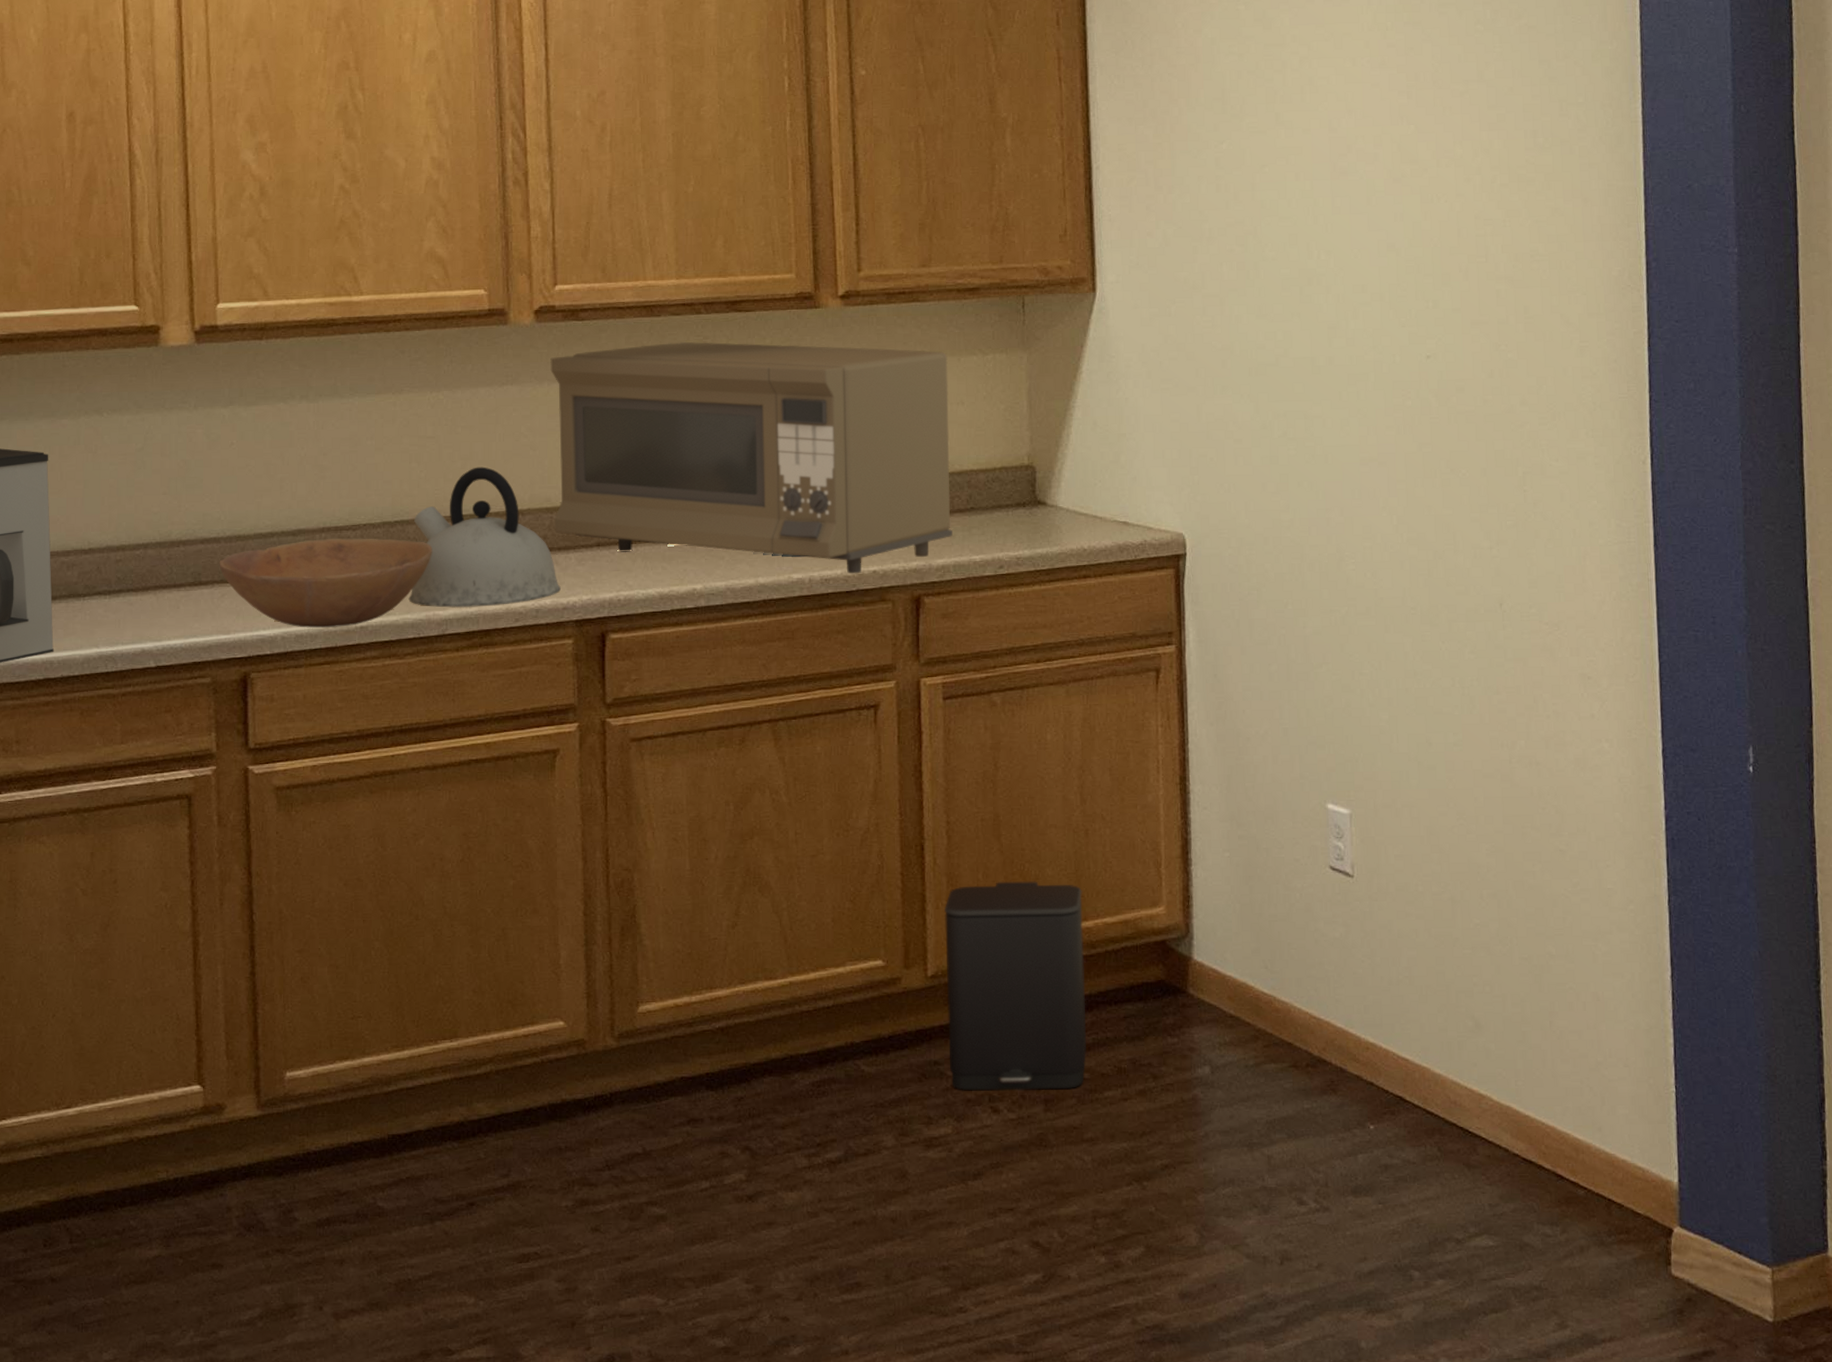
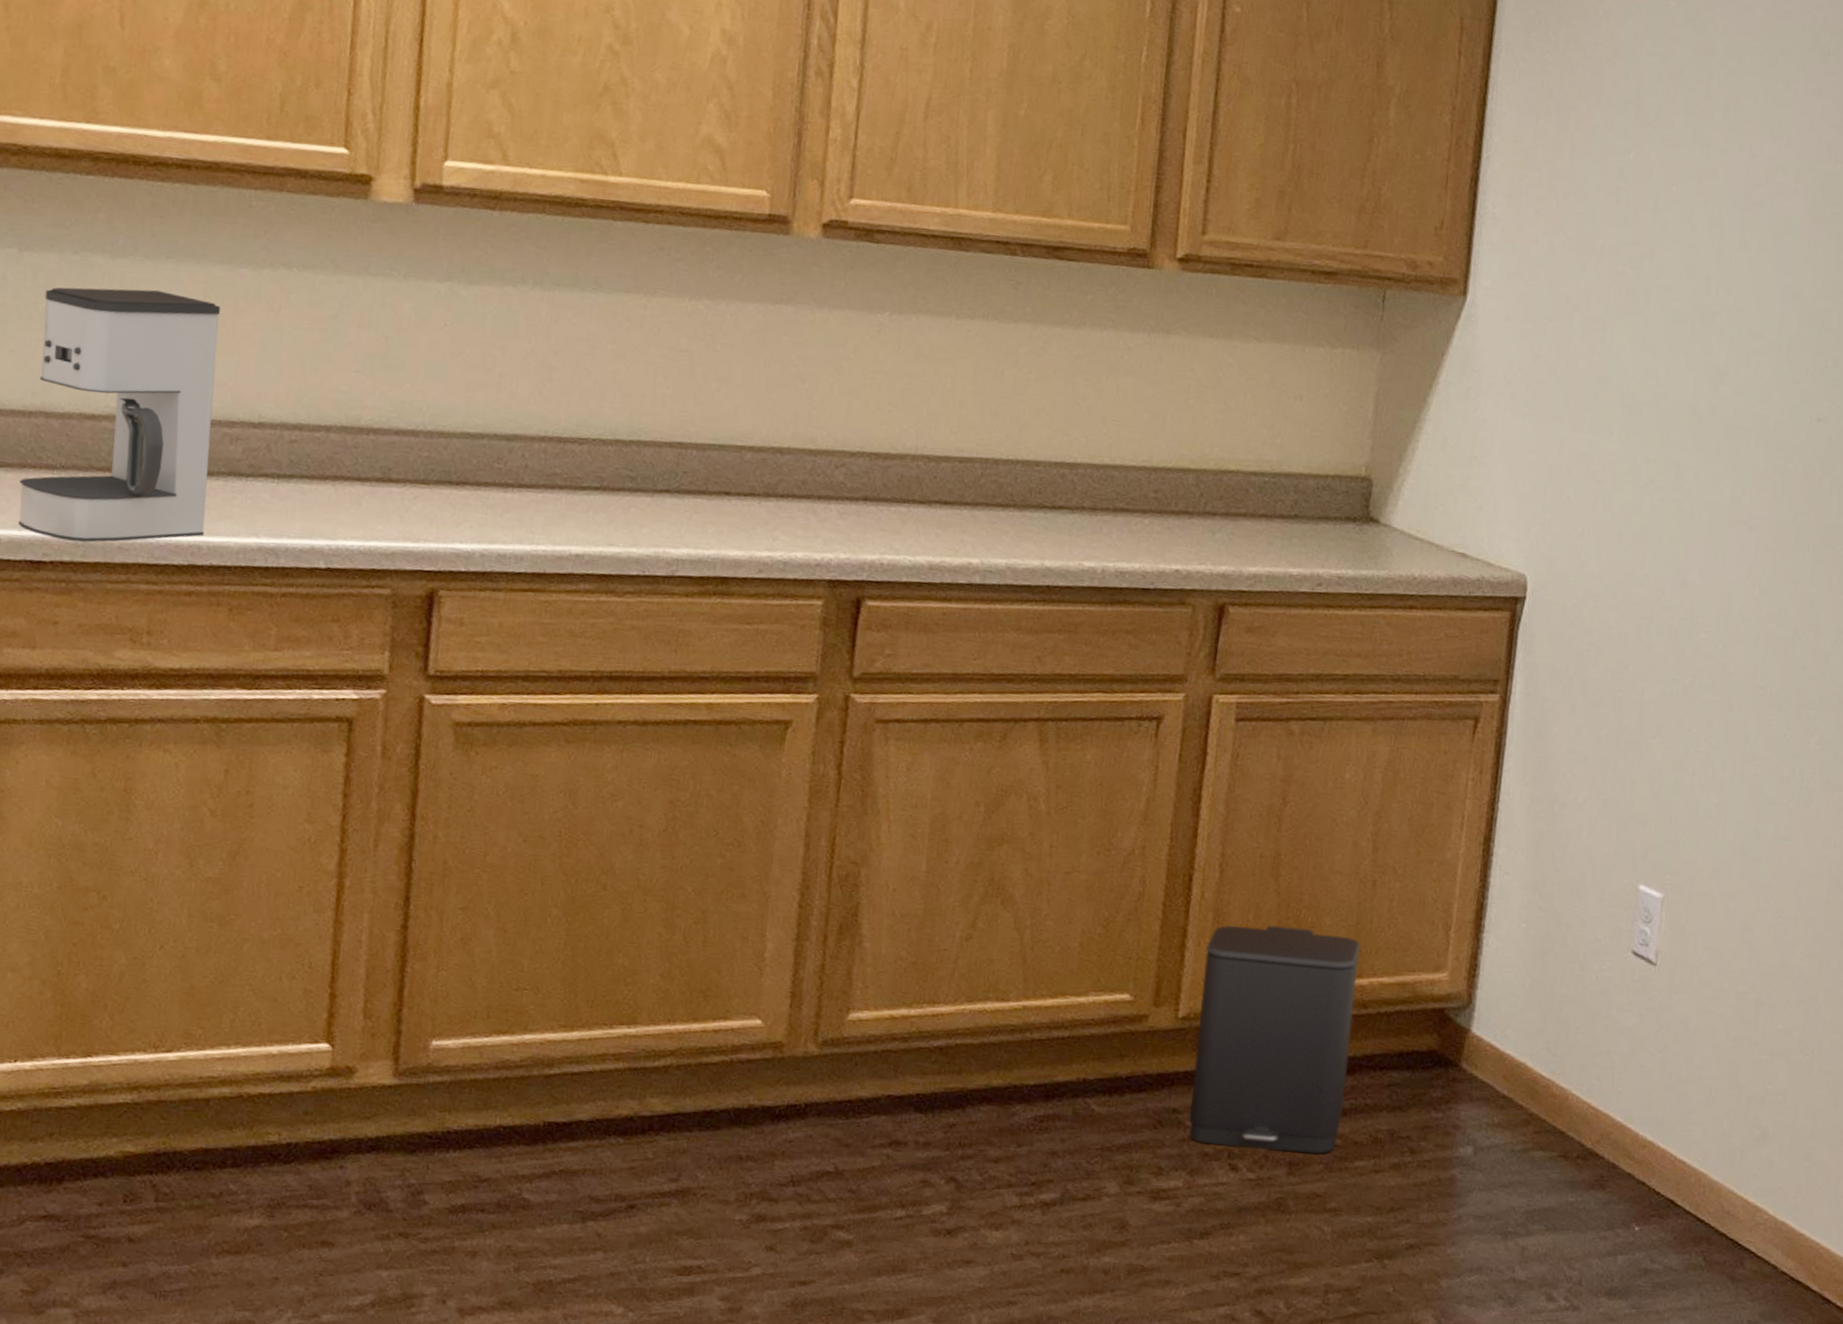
bowl: present [219,538,432,628] -> none [414,448,671,552]
kettle: present [408,466,561,608] -> none [636,392,816,553]
microwave: present [550,341,952,574] -> none [816,279,1291,571]

